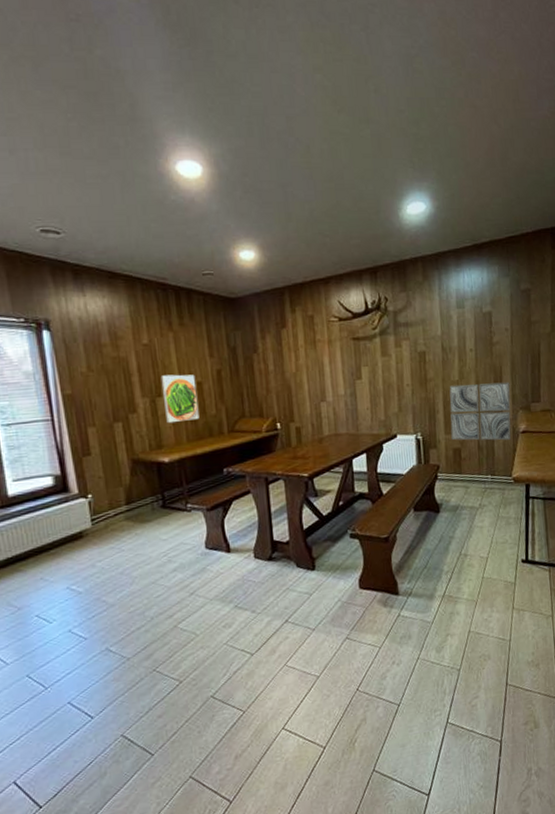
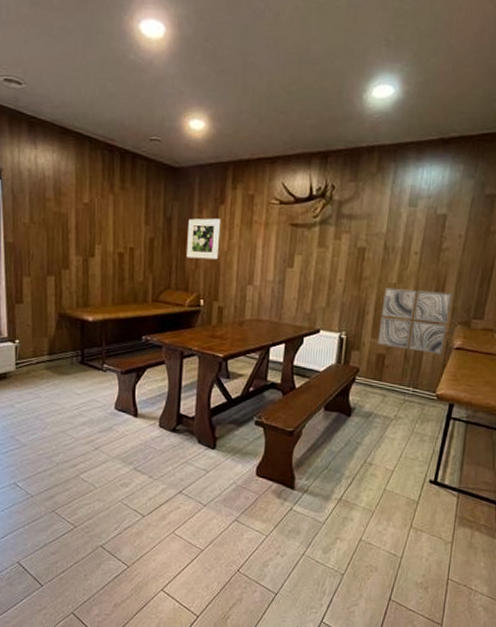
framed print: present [160,374,200,422] -> none [95,236,129,284]
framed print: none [253,342,288,384] -> present [186,218,221,260]

